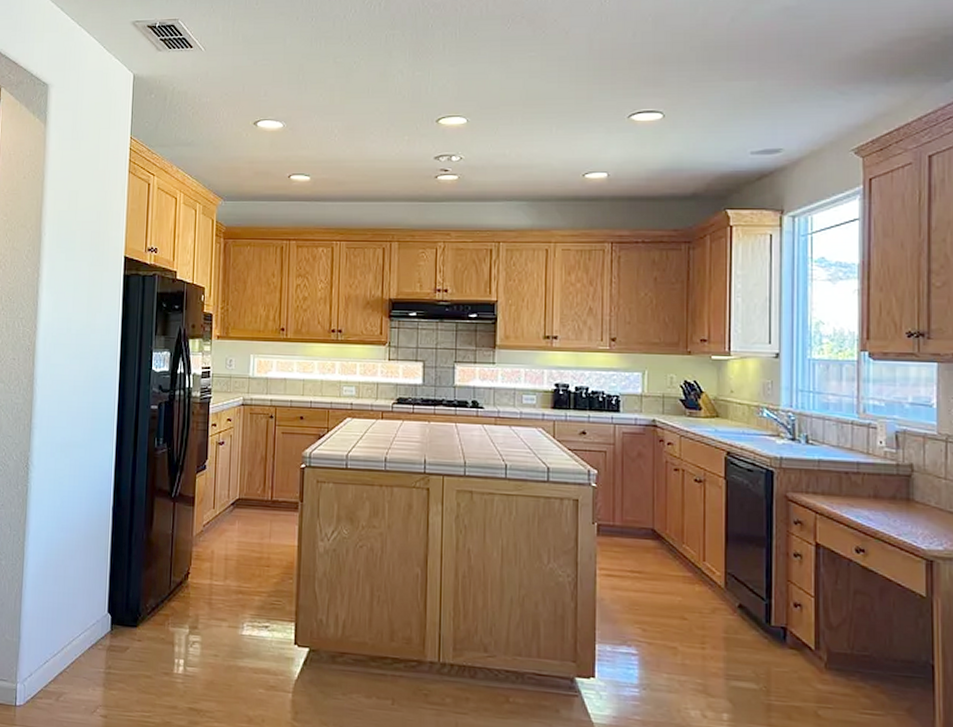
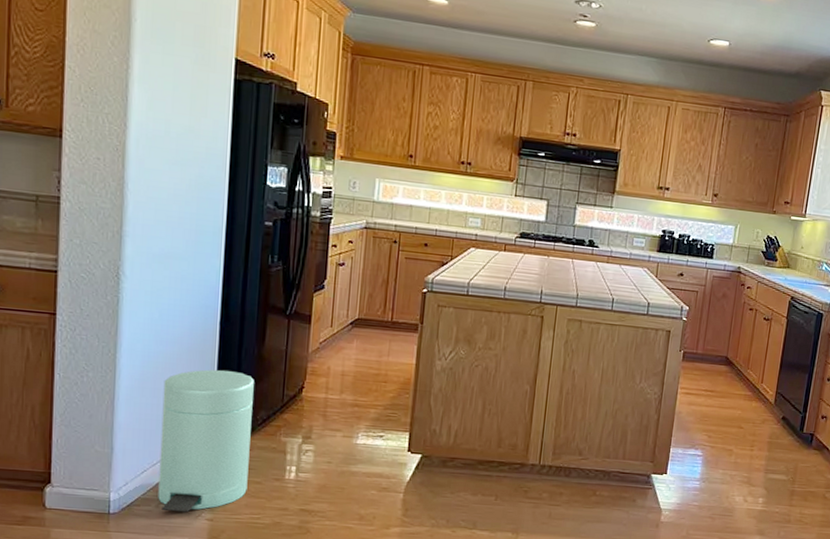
trash can: none [58,556,143,708] -> present [158,369,254,513]

